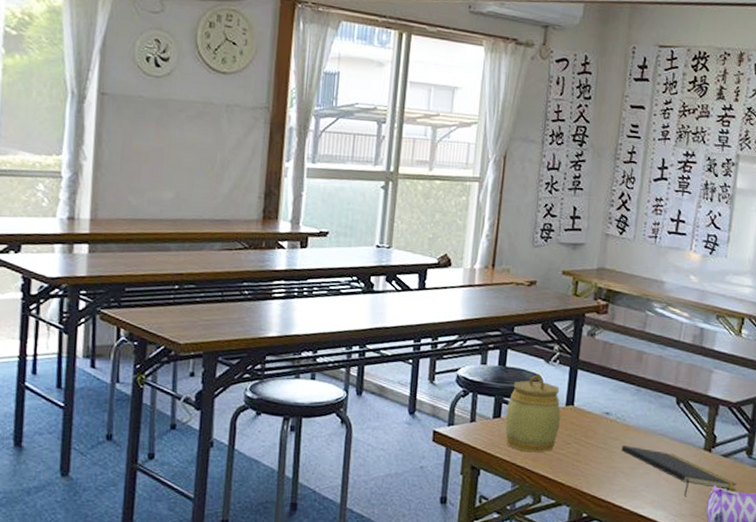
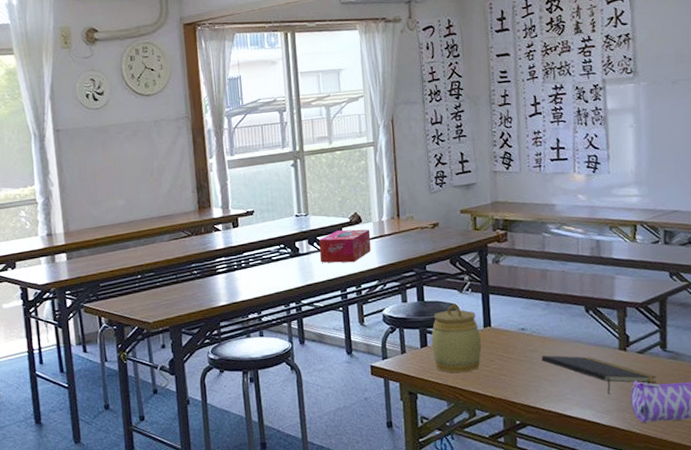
tissue box: none [397,270,459,311] -> present [319,229,371,263]

